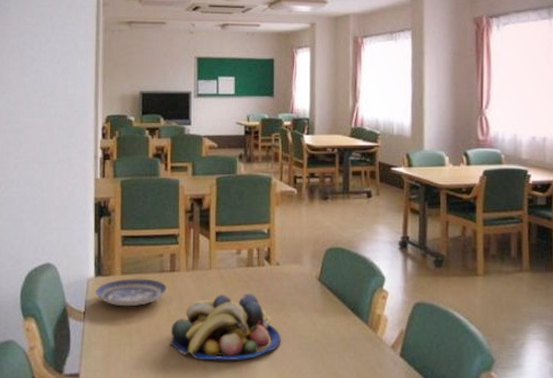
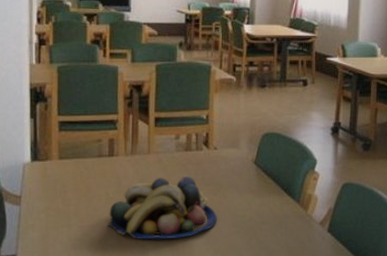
plate: present [95,278,168,307] -> none [31,163,106,190]

